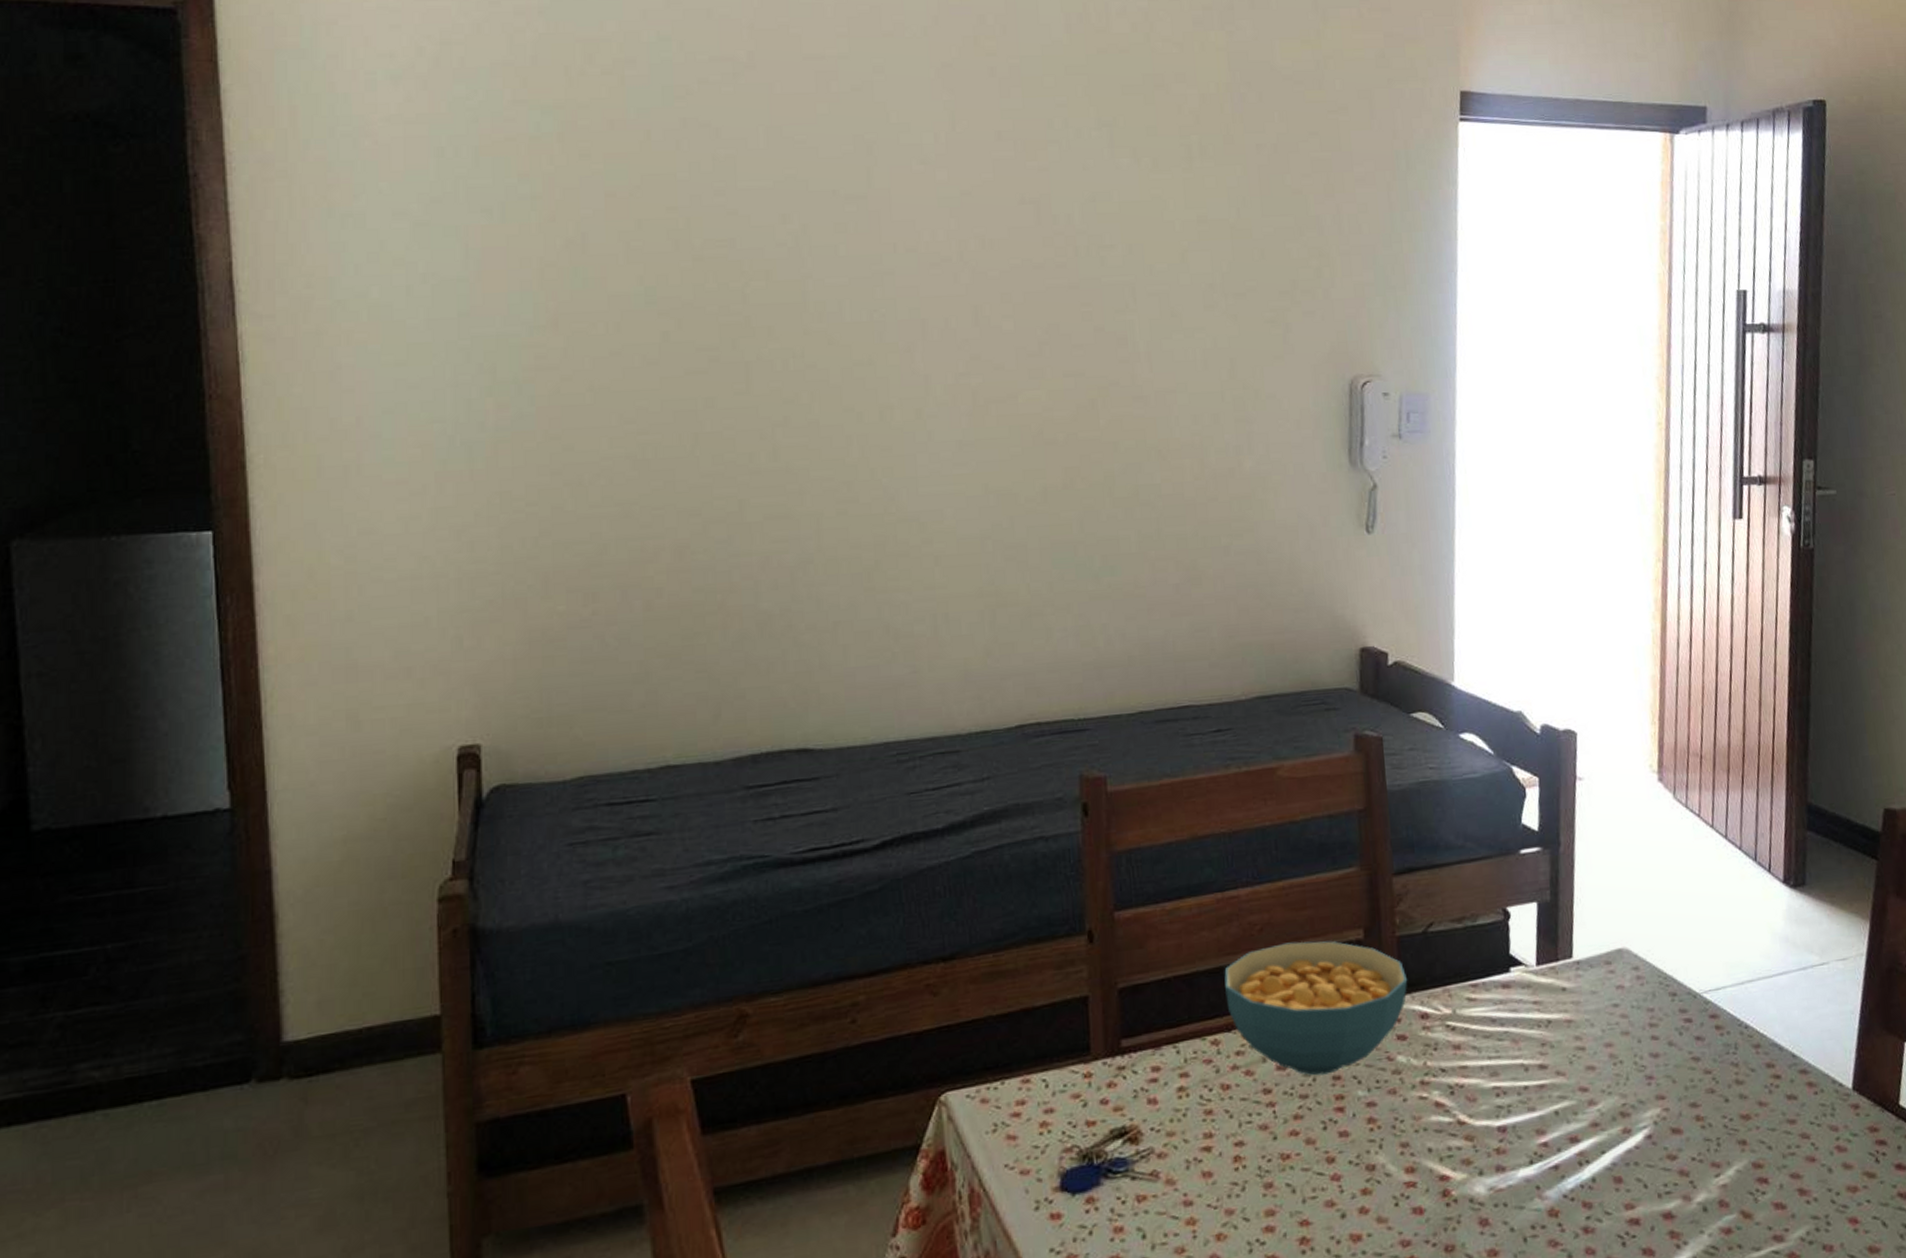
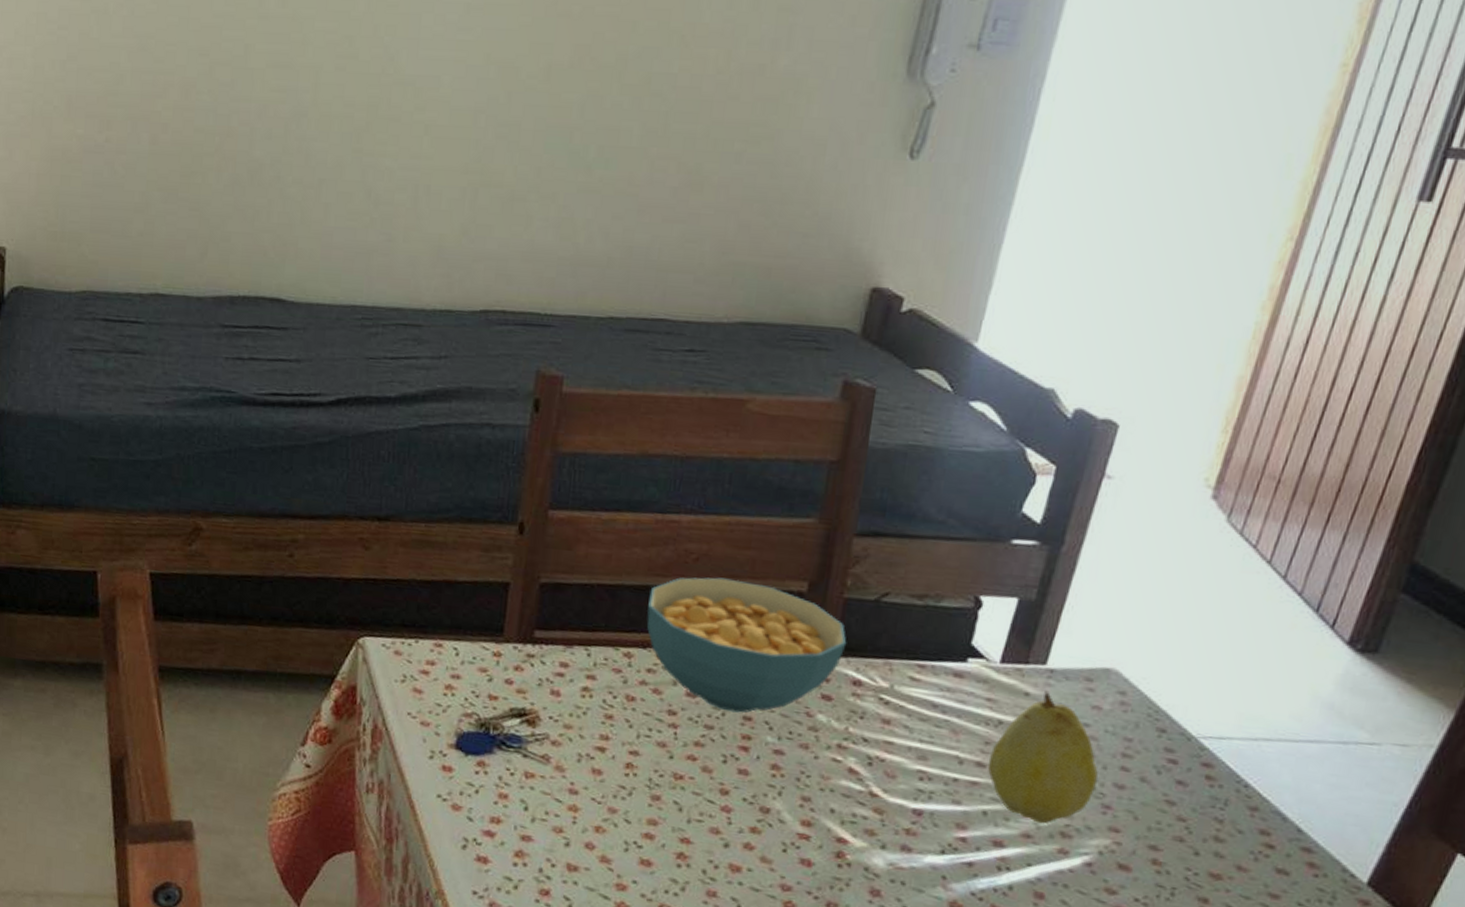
fruit: none [1548,981,1637,1110] -> present [987,690,1098,824]

